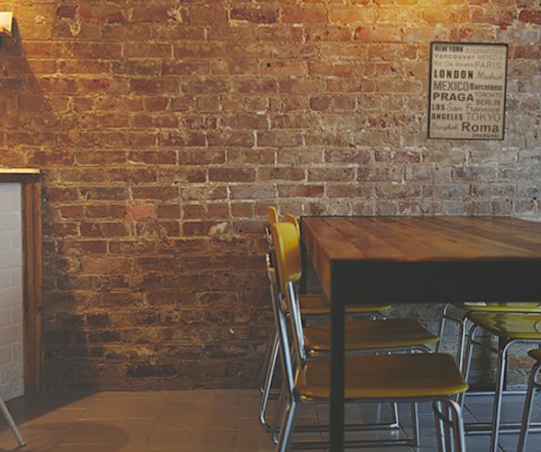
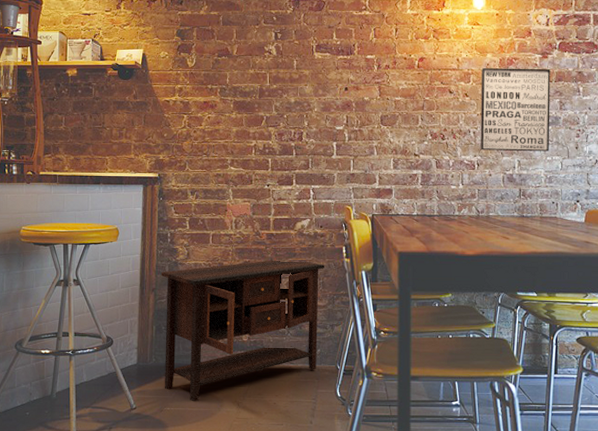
console table: none [48,269,245,436] -> present [161,259,324,402]

